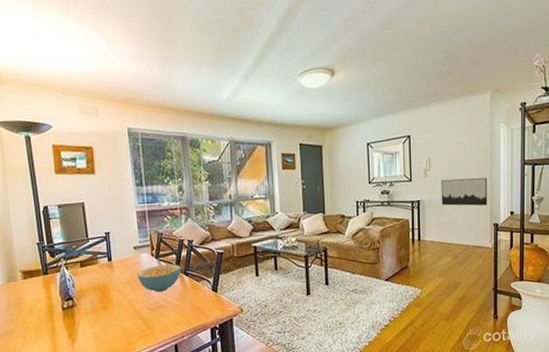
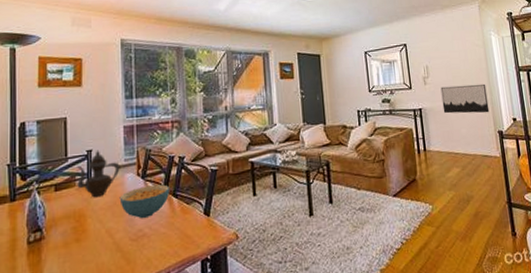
teapot: none [98,232,136,274] -> present [77,149,120,198]

